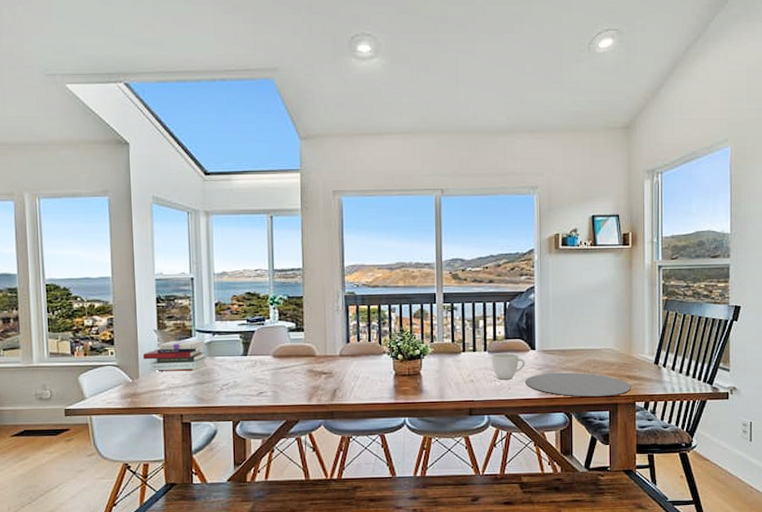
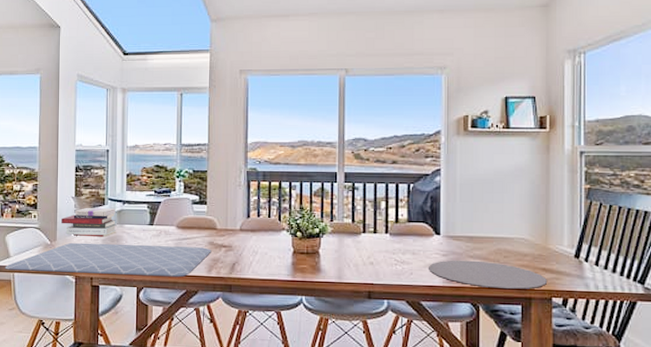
placemat: none [80,375,311,413] -> present [5,242,212,278]
cup: present [492,353,525,380] -> none [393,236,429,264]

